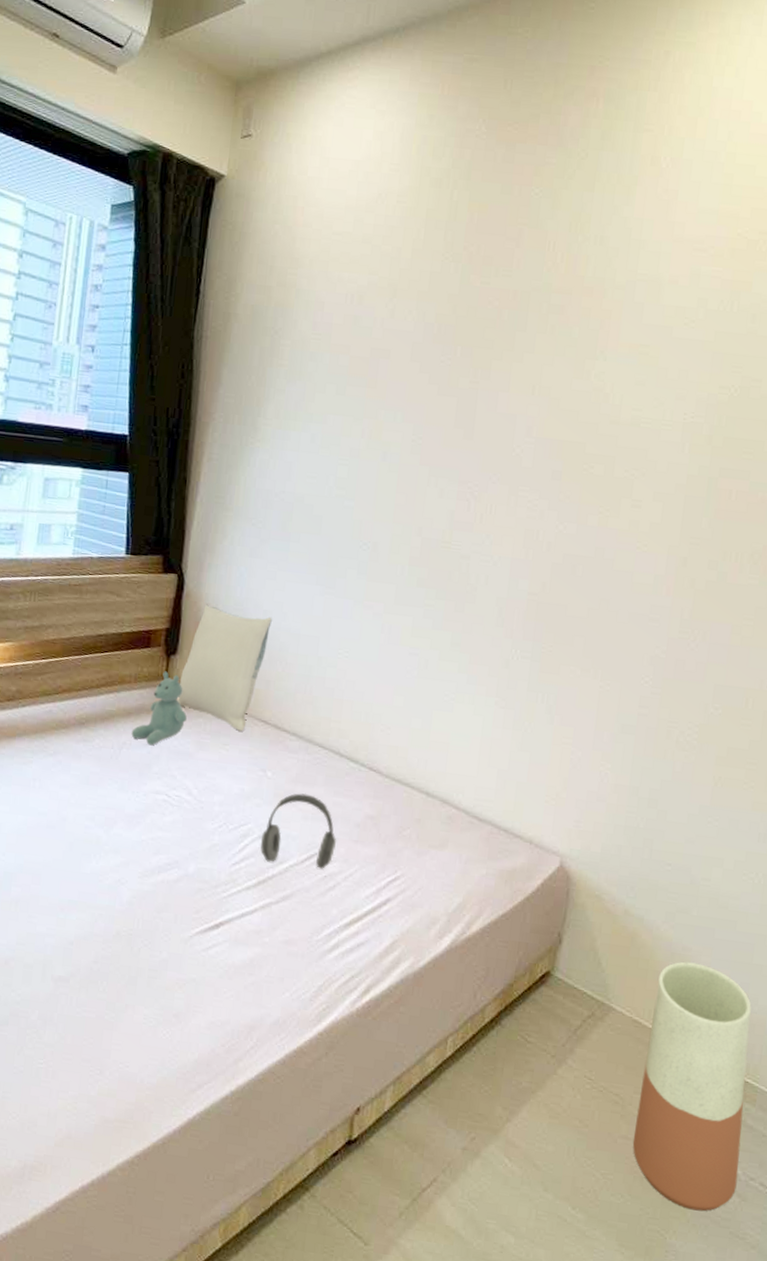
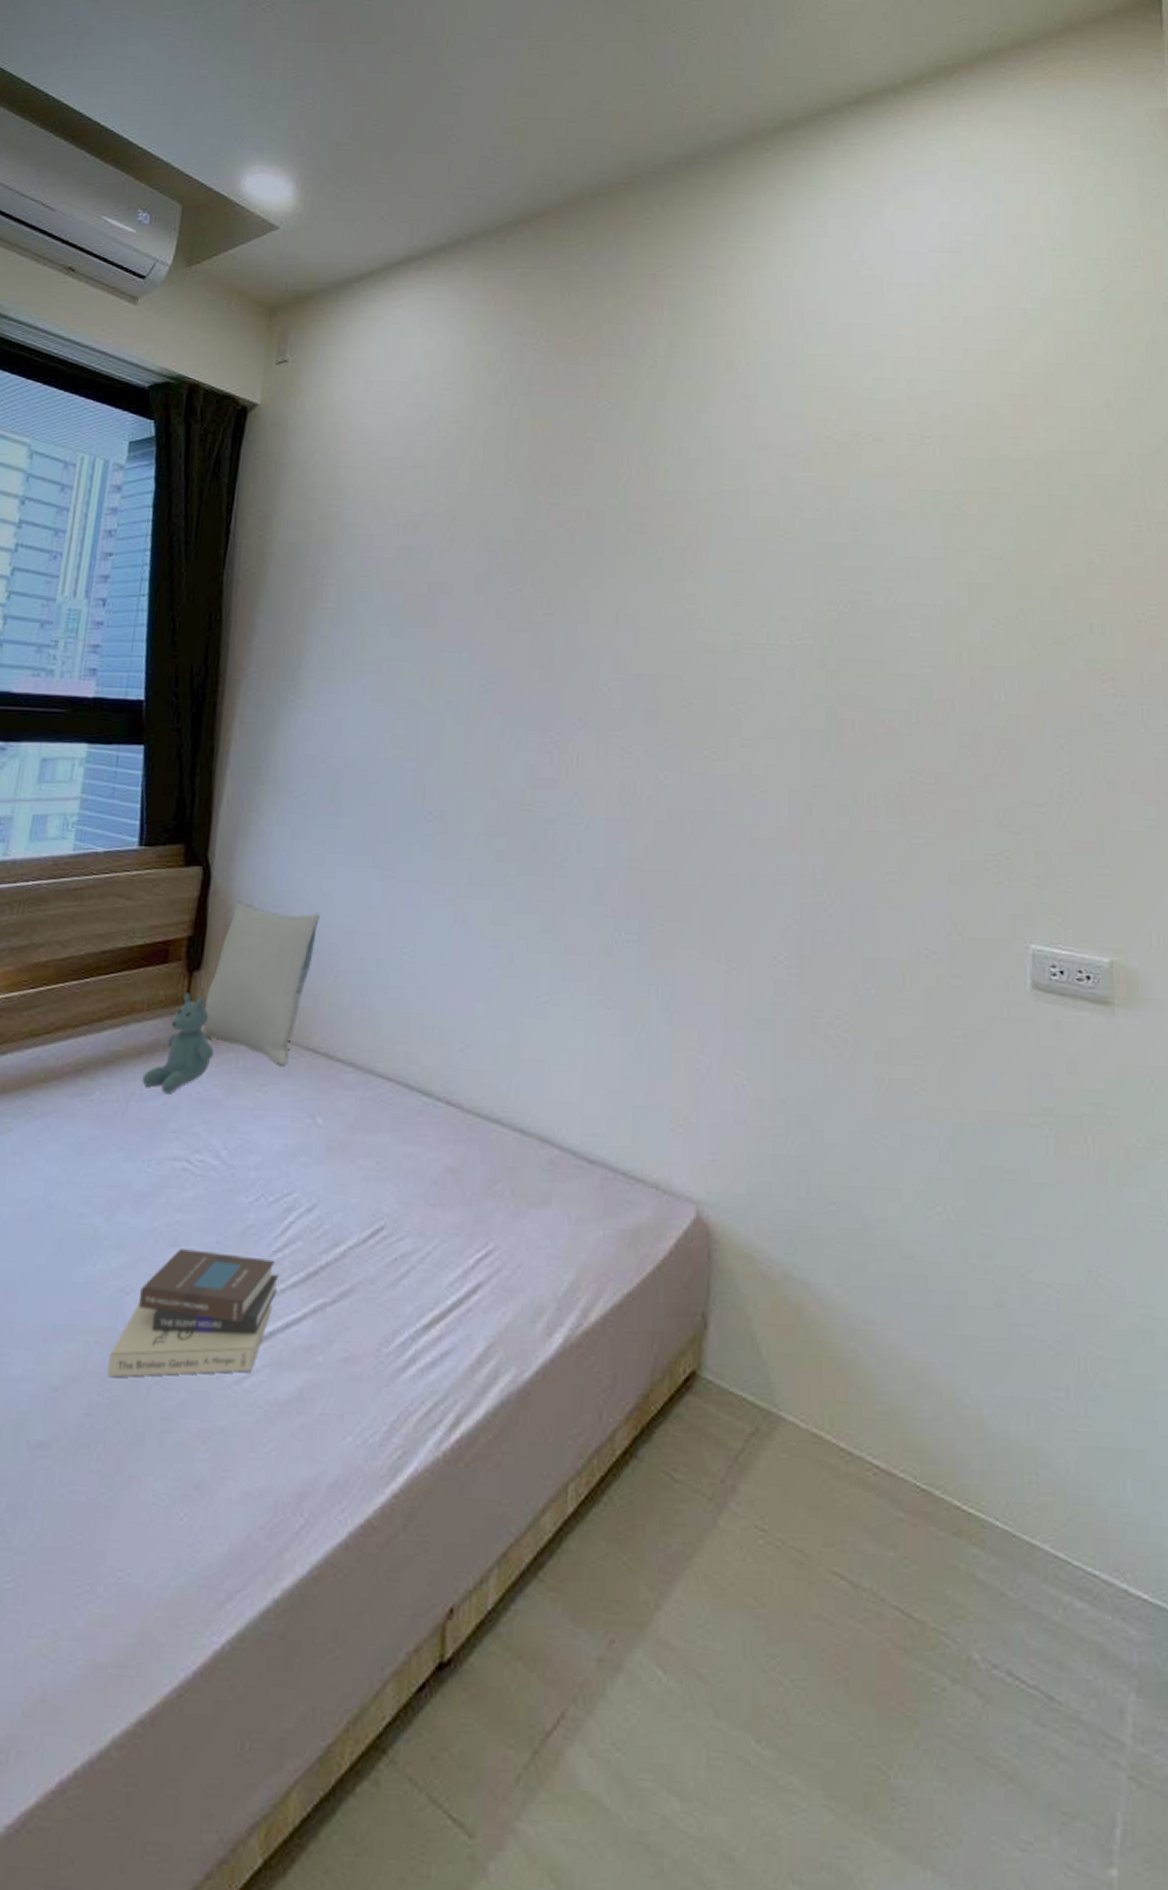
books: none [109,856,237,944] -> present [107,1249,279,1378]
headphones: present [260,793,337,869] -> none [309,1144,409,1249]
vase: present [632,961,752,1212] -> none [828,1340,976,1727]

